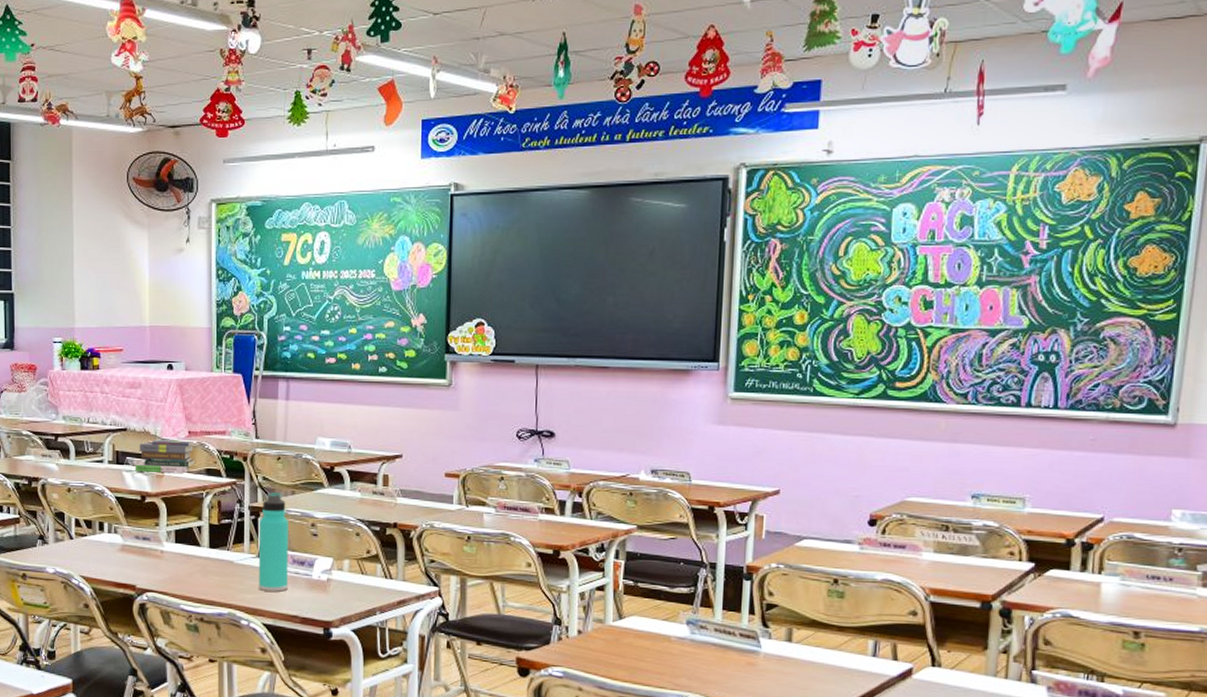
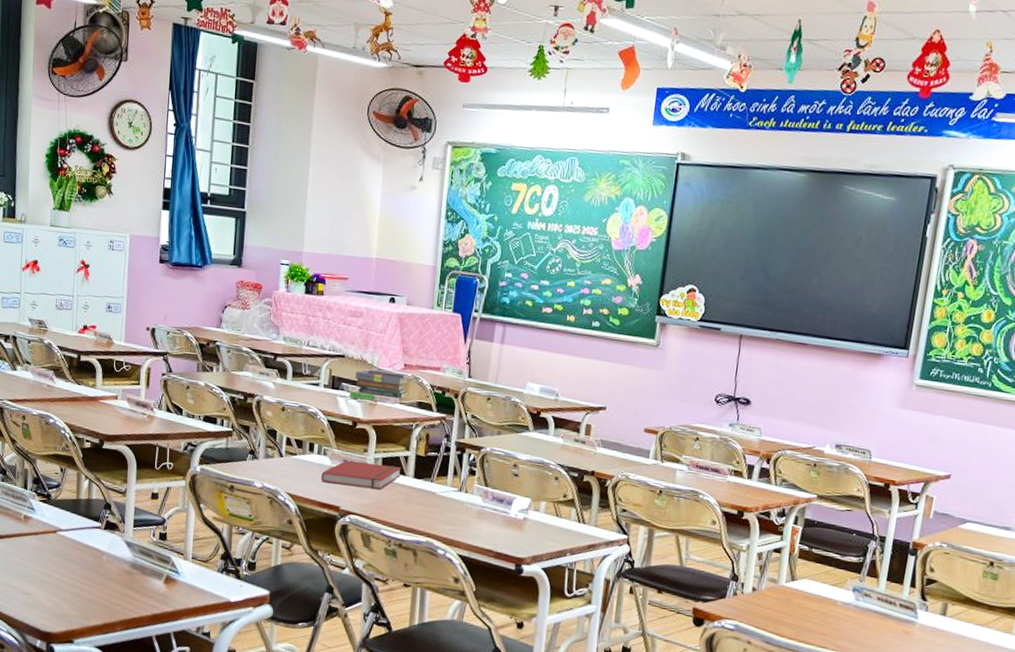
book: none [114,536,196,564] -> present [321,460,402,489]
thermos bottle: present [258,492,288,592] -> none [457,430,492,526]

